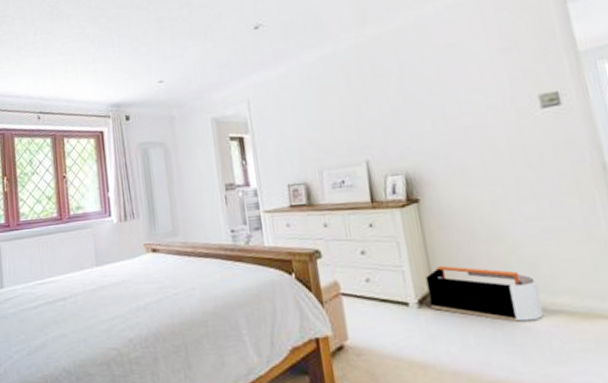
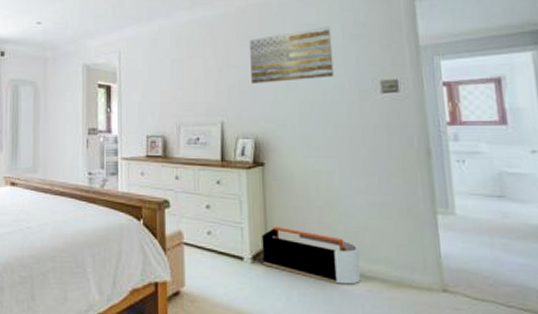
wall art: none [386,43,485,116] -> present [250,26,334,83]

